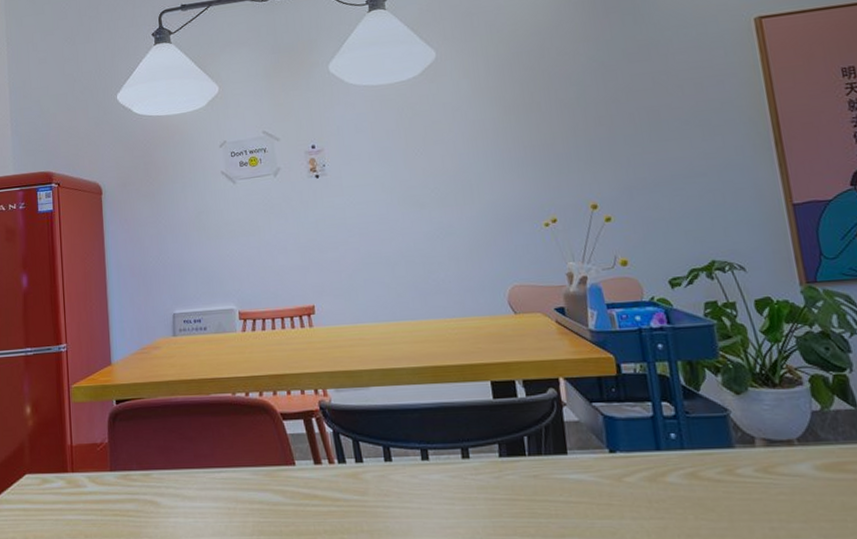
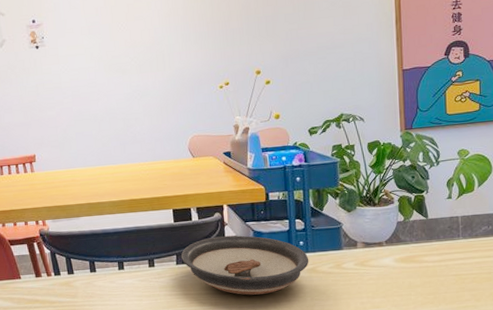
saucer: none [504,420,687,507] -> present [181,235,309,295]

